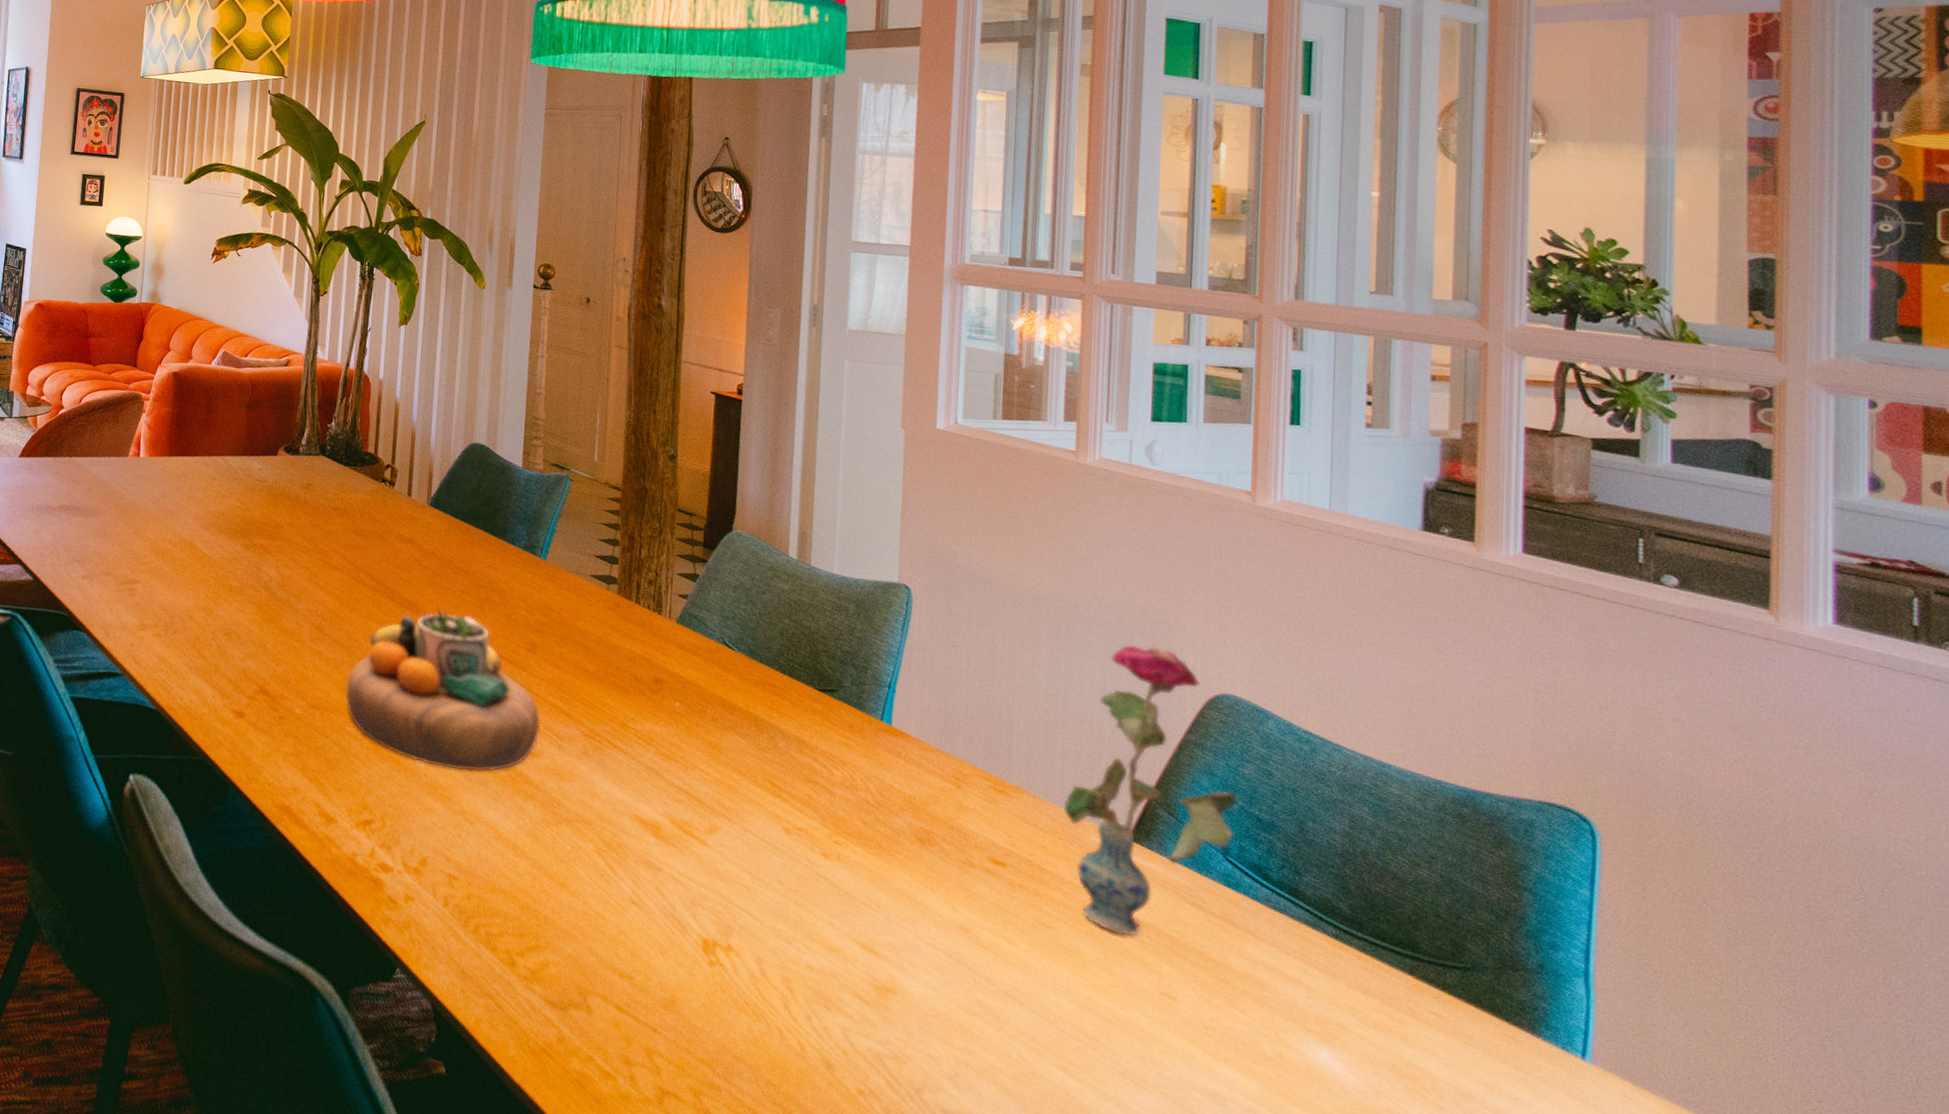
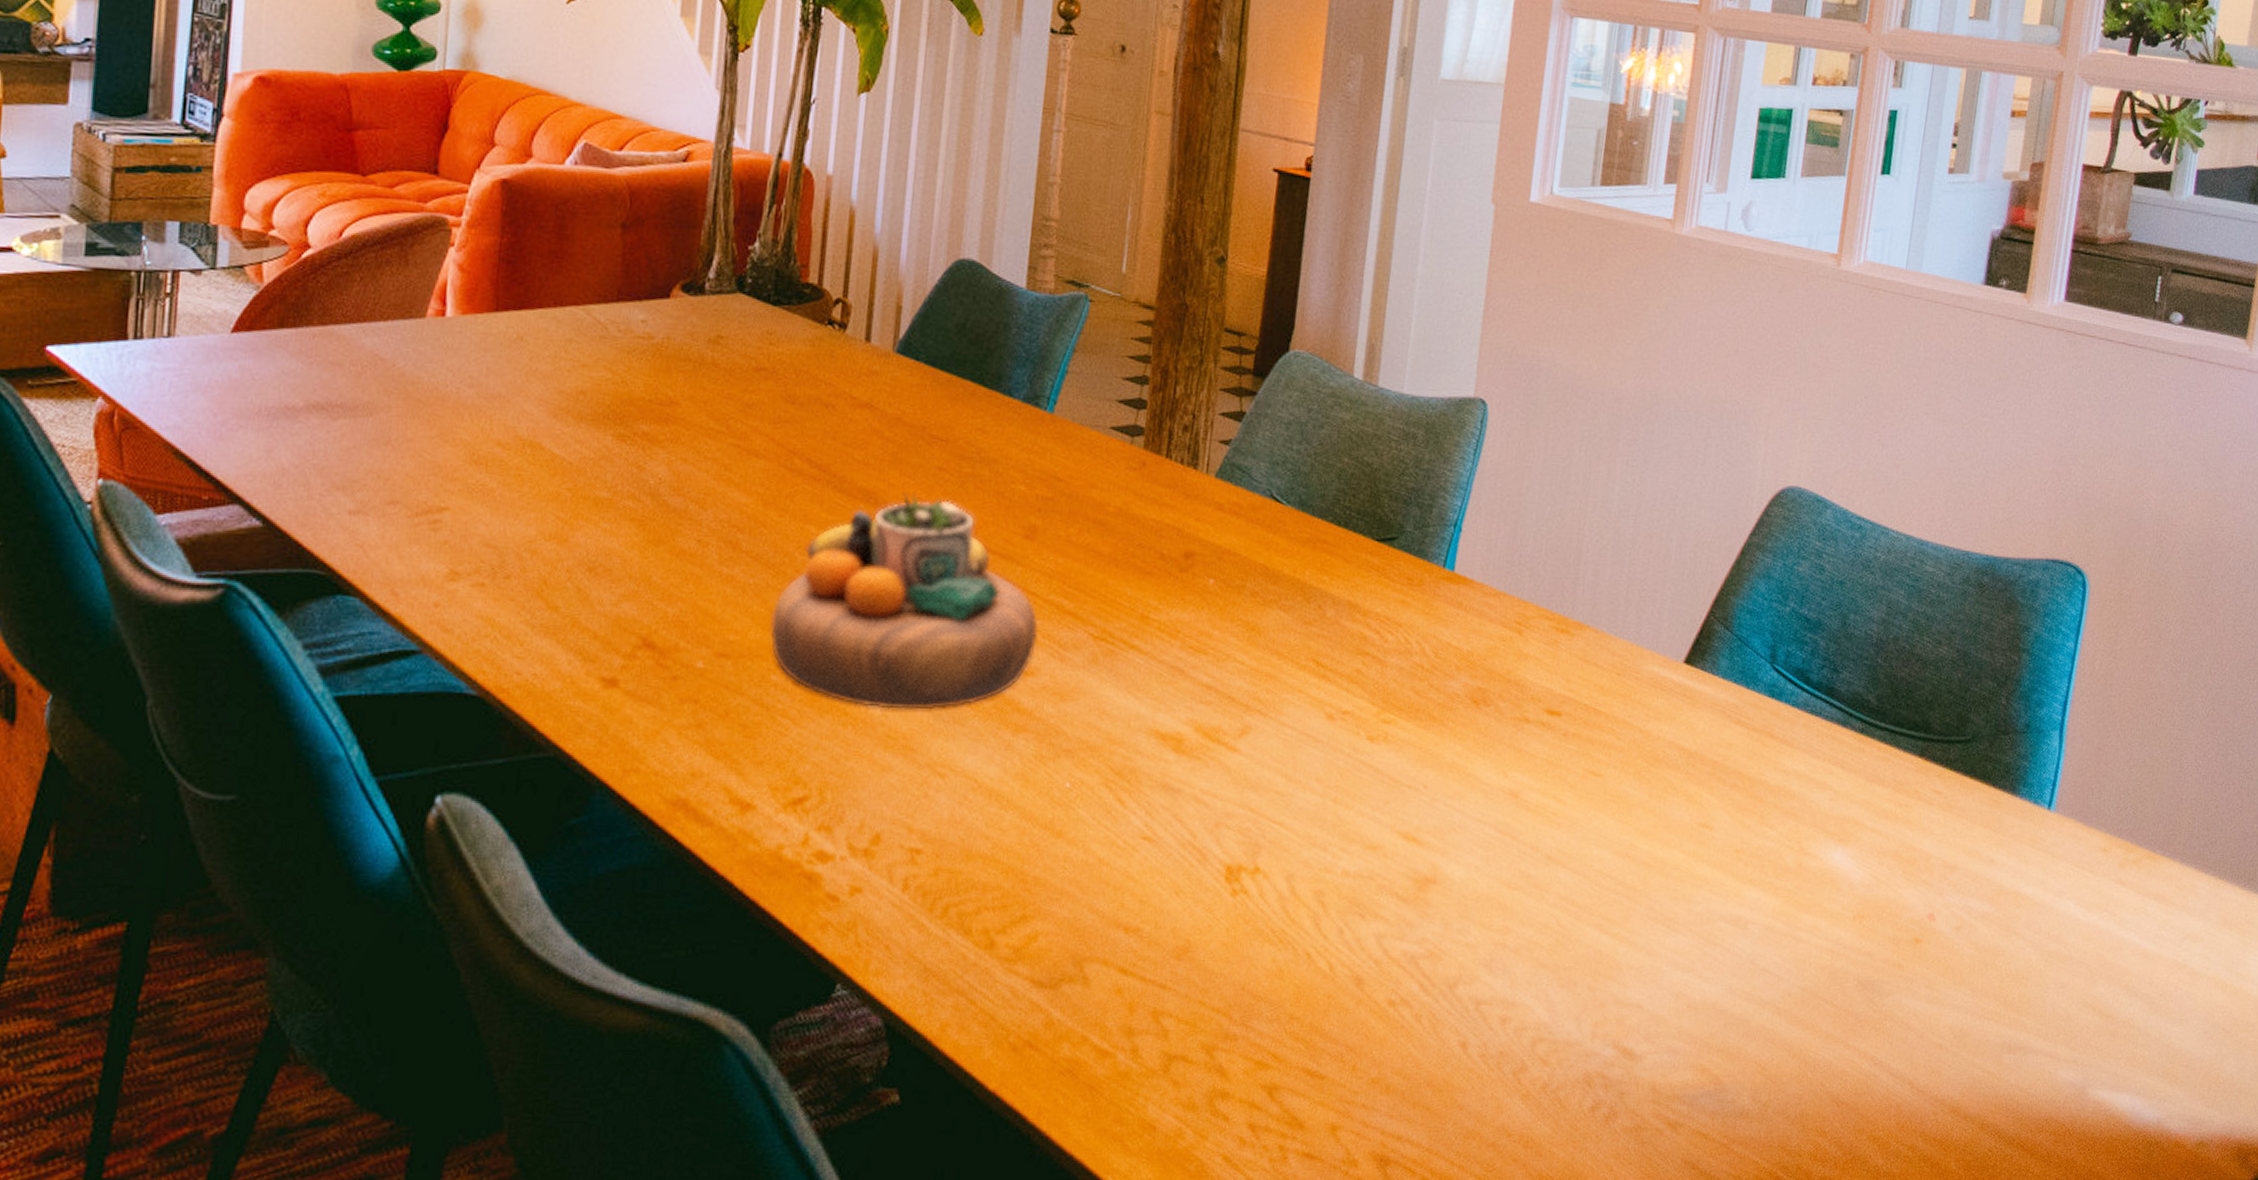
vase: present [1063,644,1239,936] -> none [1624,439,1791,770]

